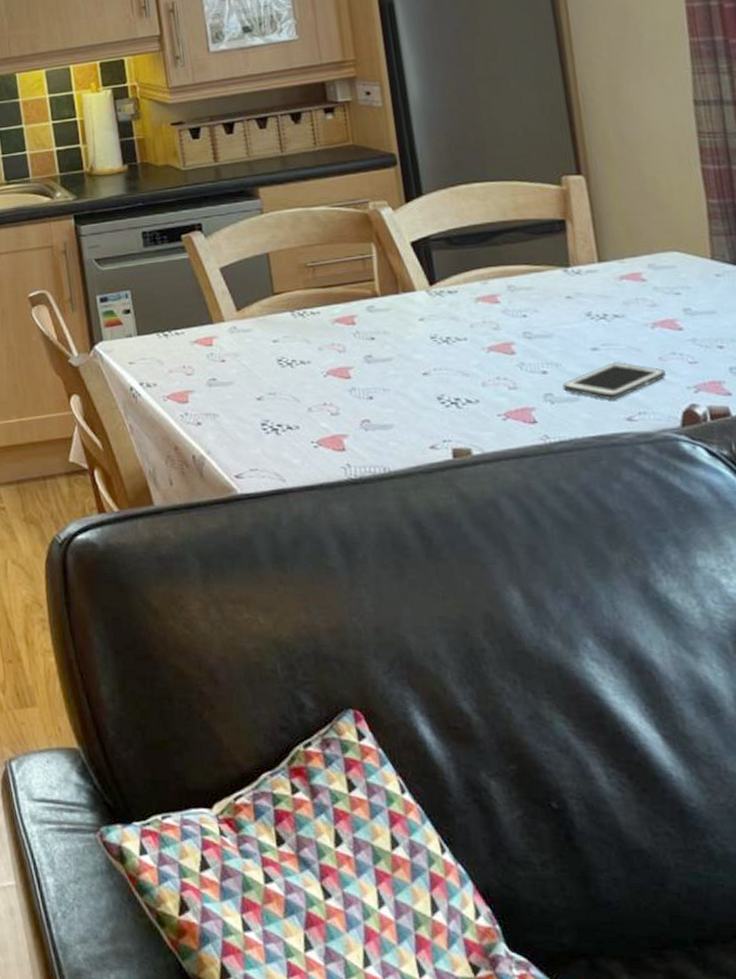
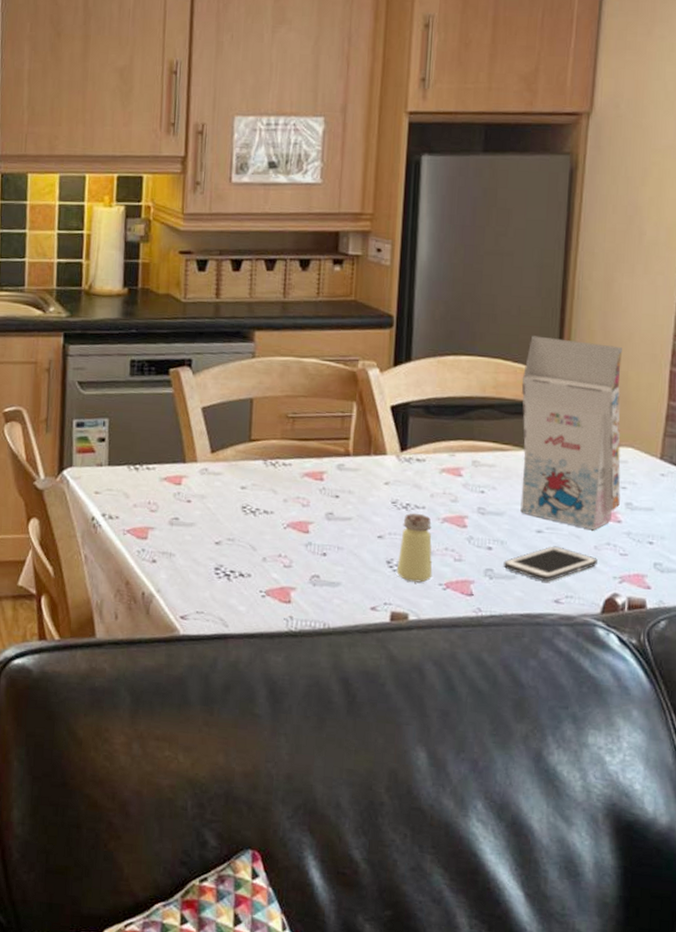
saltshaker: none [446,345,489,416] -> present [396,513,433,583]
gift box: none [542,151,677,341] -> present [520,335,622,530]

